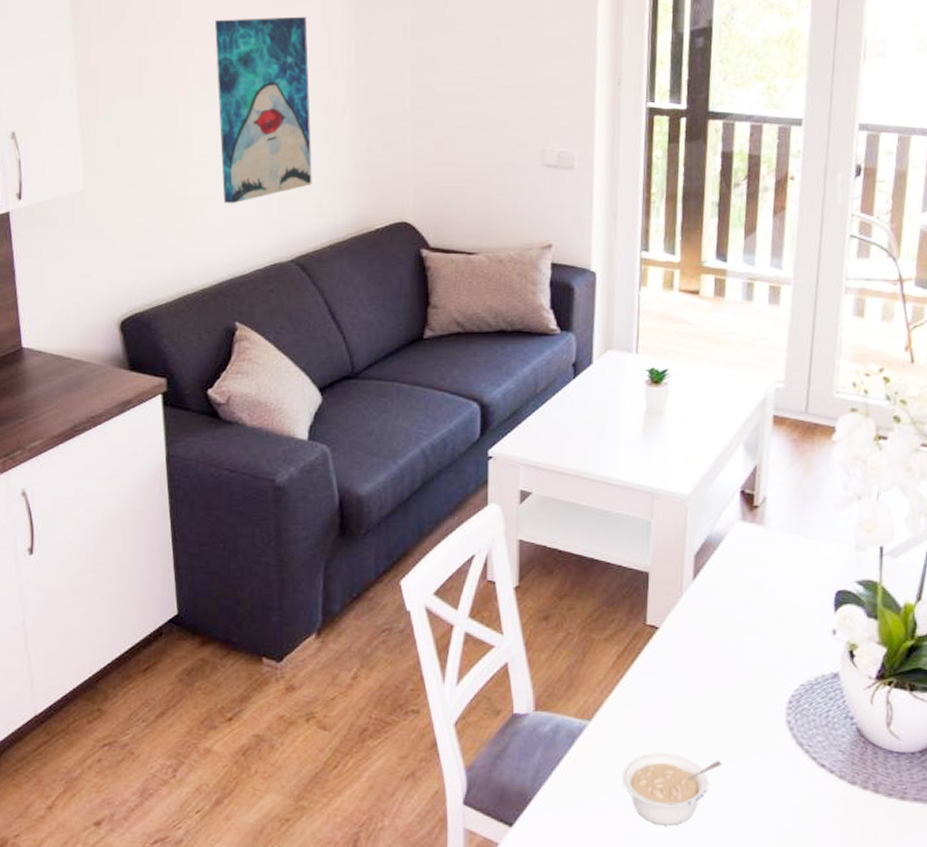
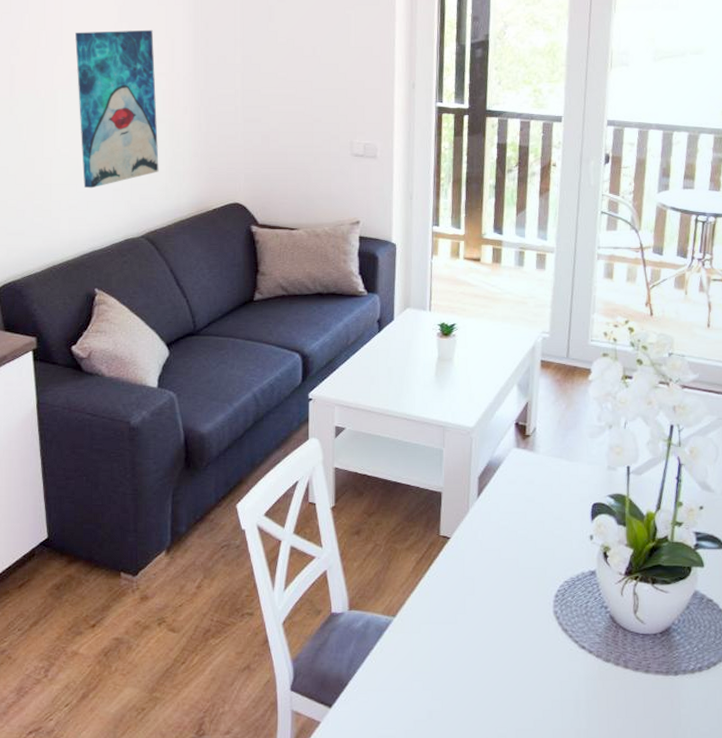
legume: present [621,753,722,826] -> none [420,642,503,702]

